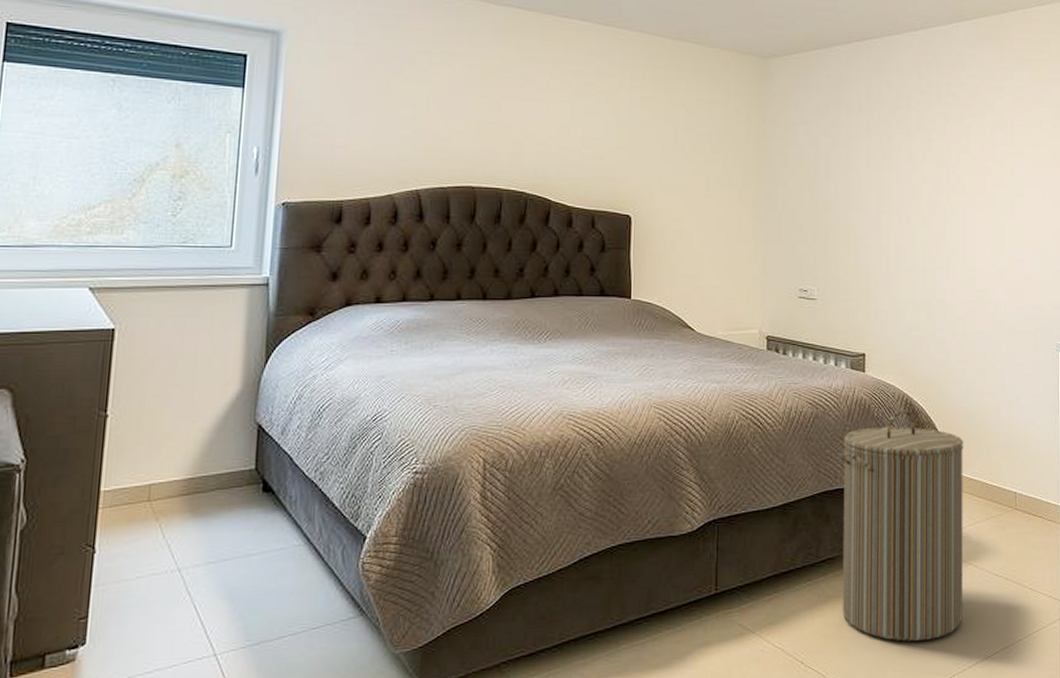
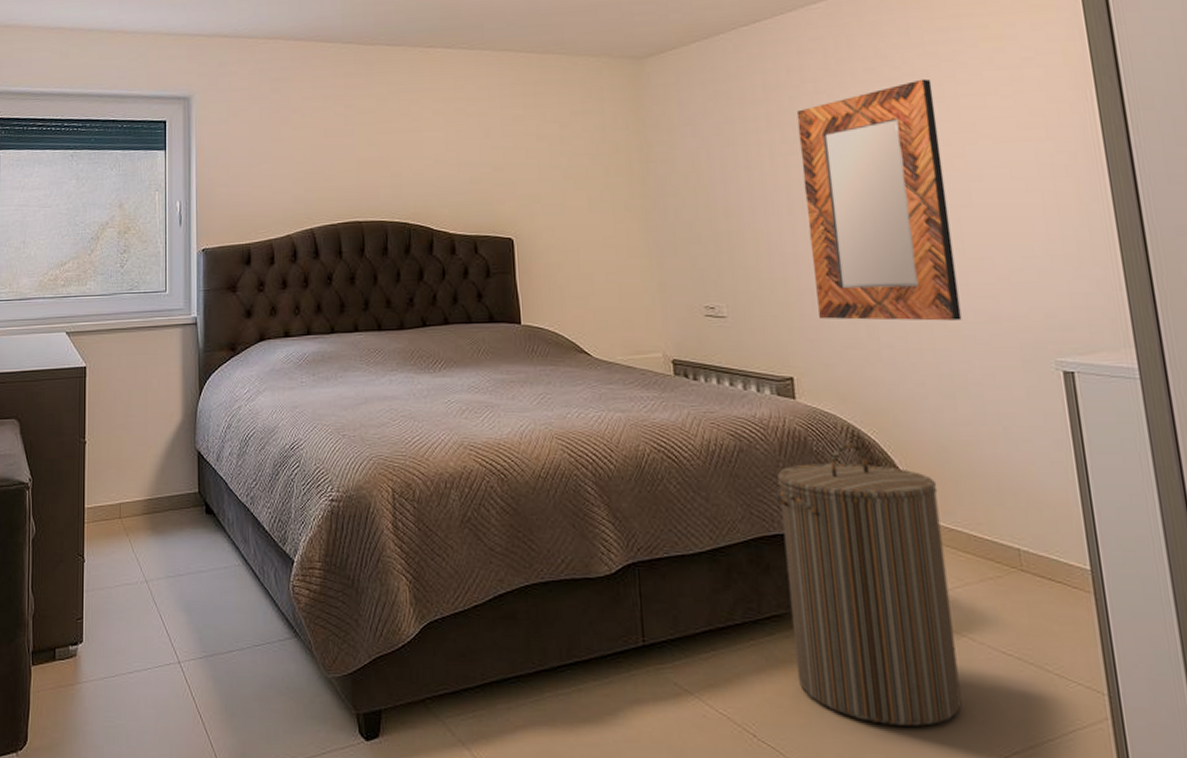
home mirror: none [890,107,996,309] -> present [796,78,962,321]

